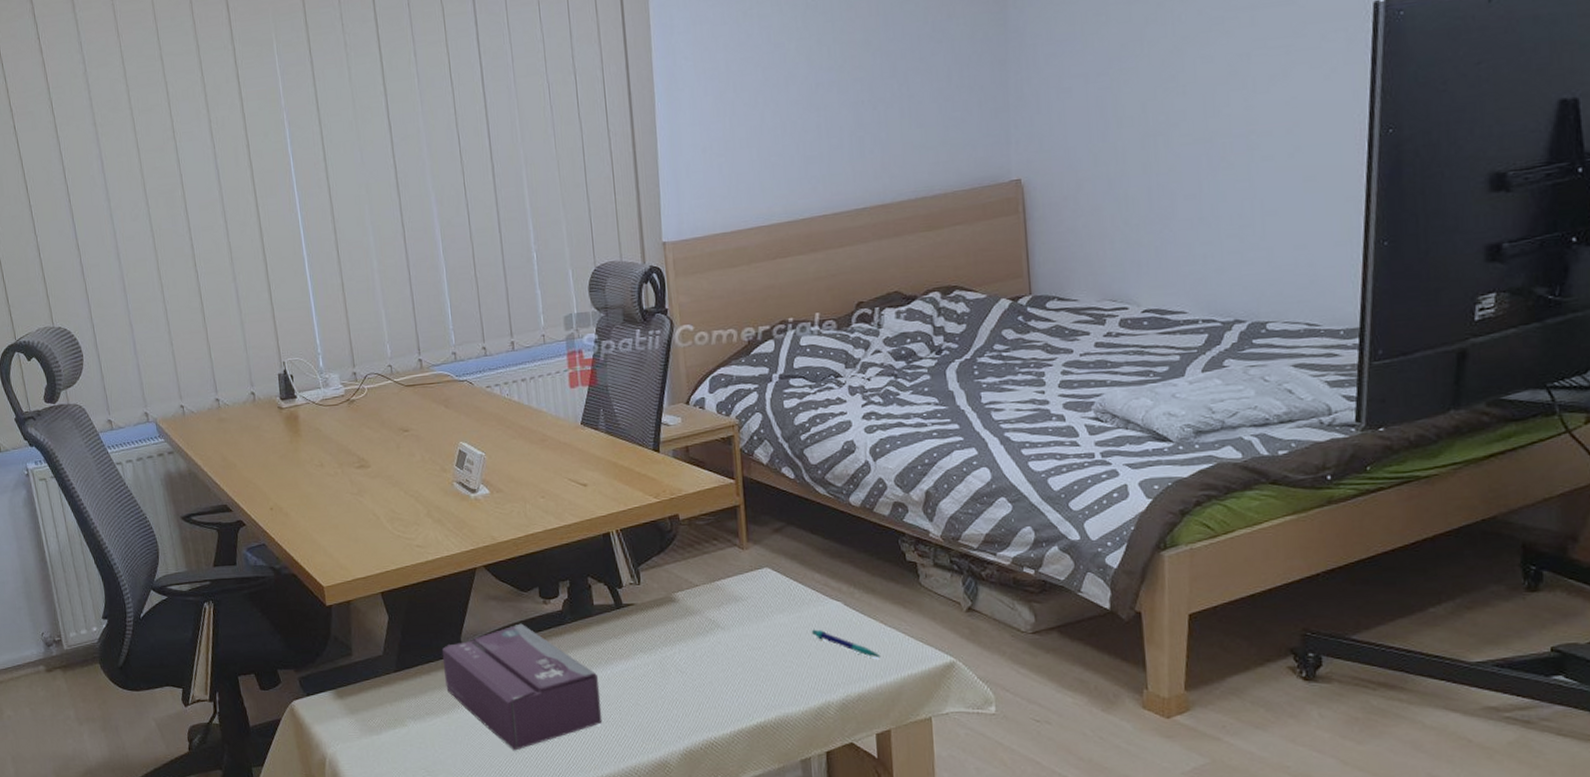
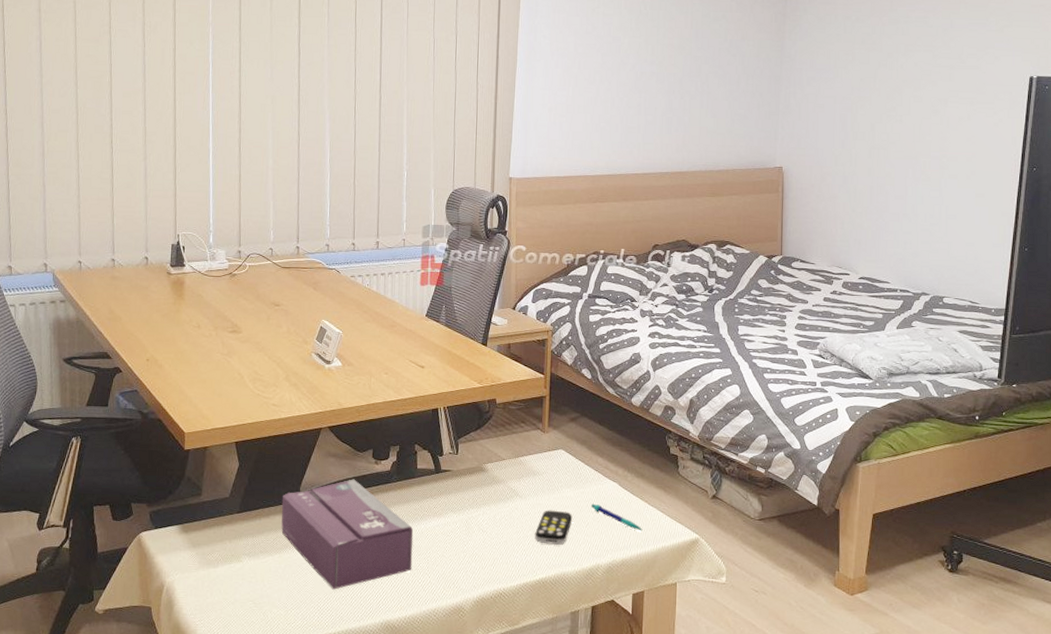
remote control: none [745,641,791,682] -> present [535,510,573,545]

